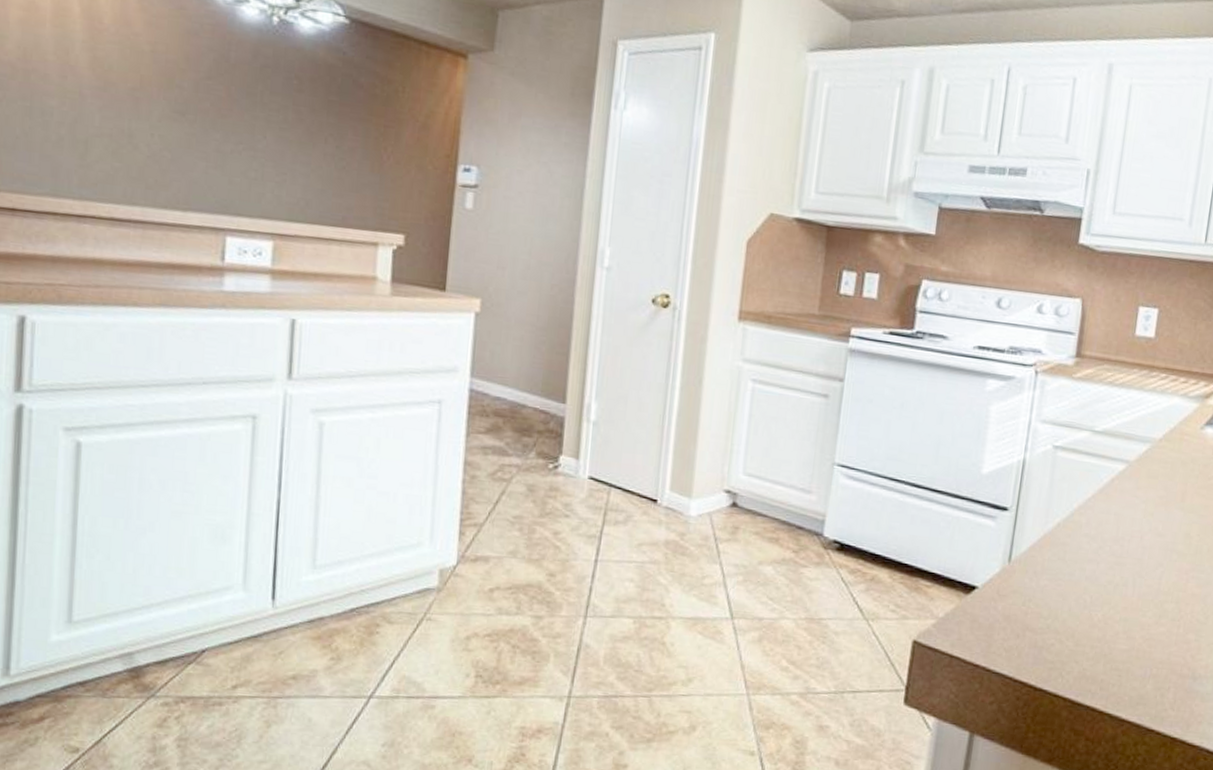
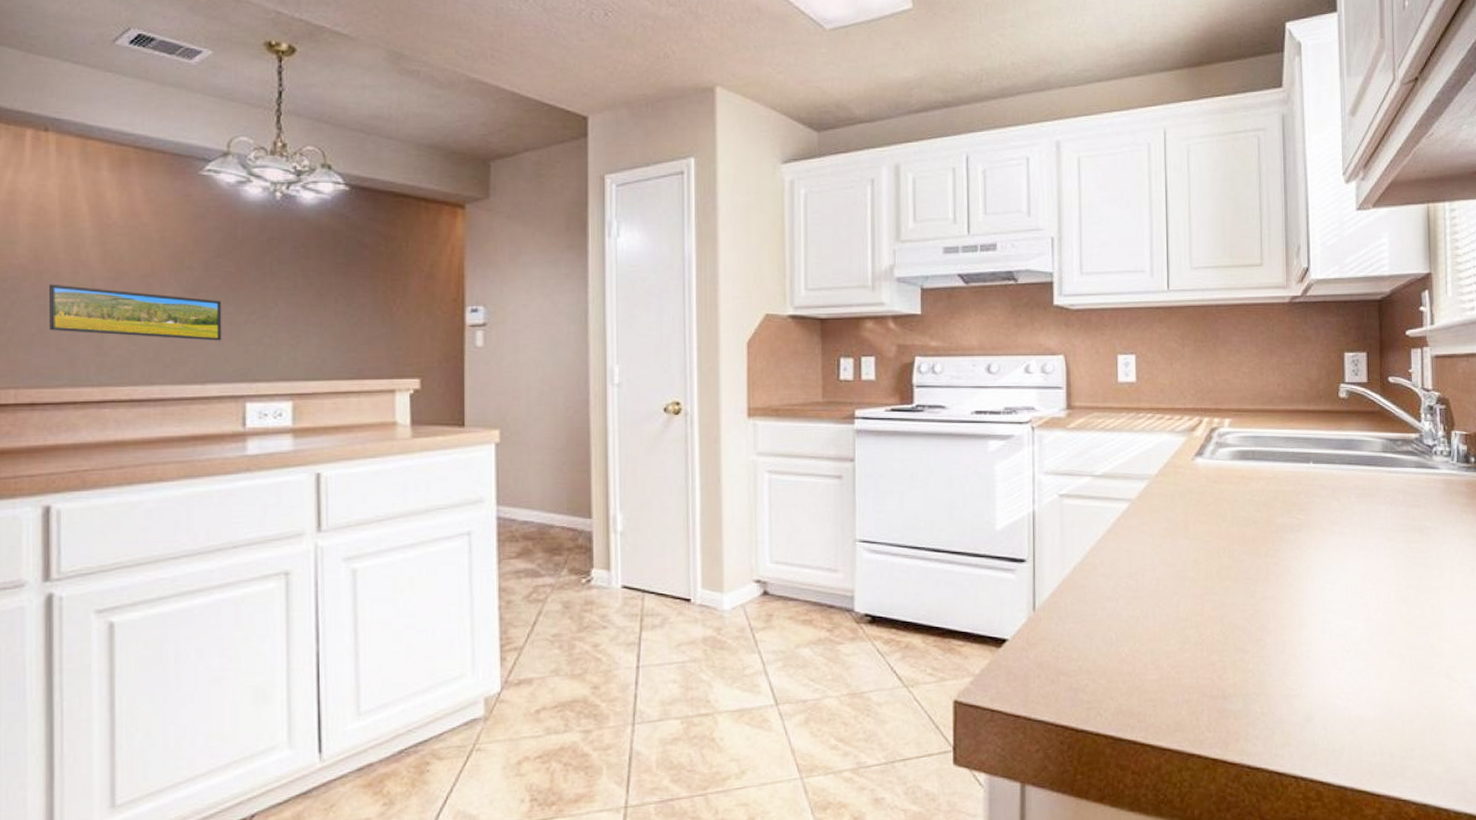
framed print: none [34,85,209,168] -> present [49,283,222,341]

